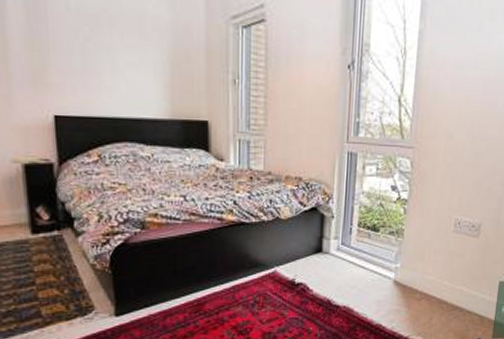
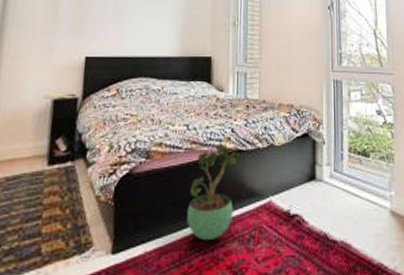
potted plant: none [190,215,245,306] -> present [187,143,242,241]

